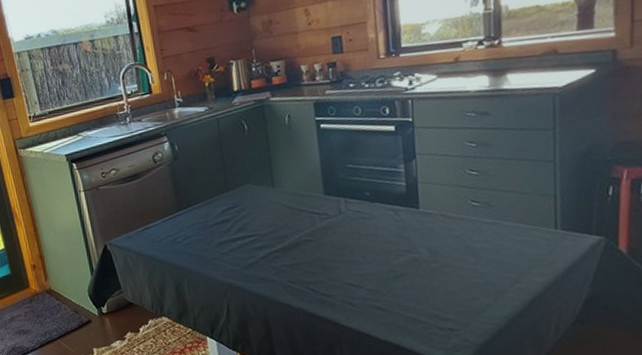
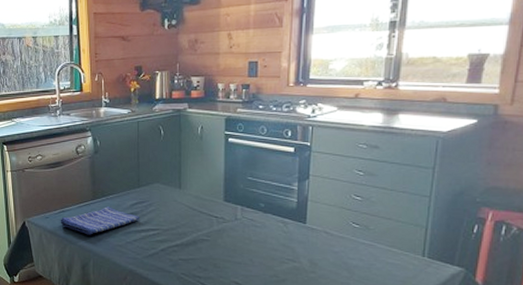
dish towel: none [145,216,234,251] -> present [60,207,140,235]

